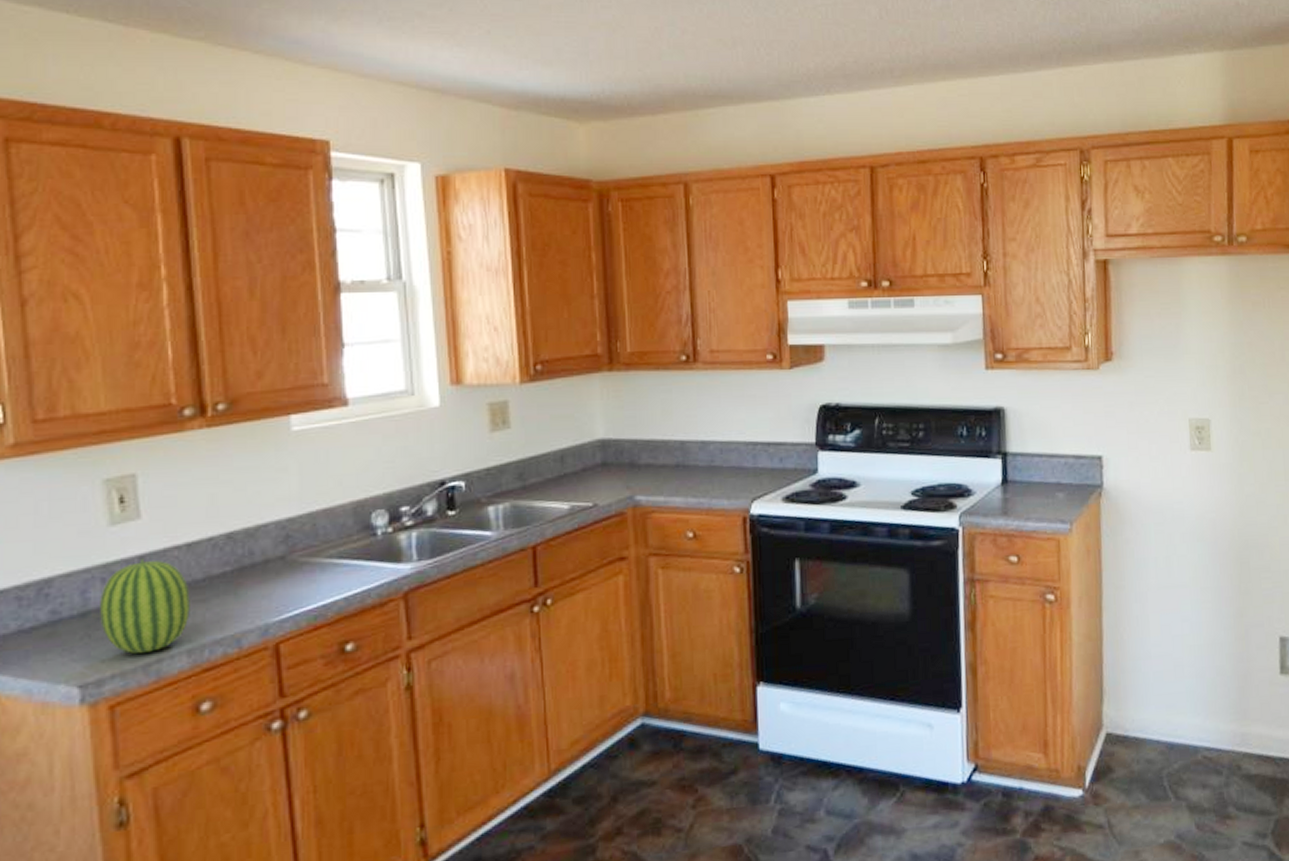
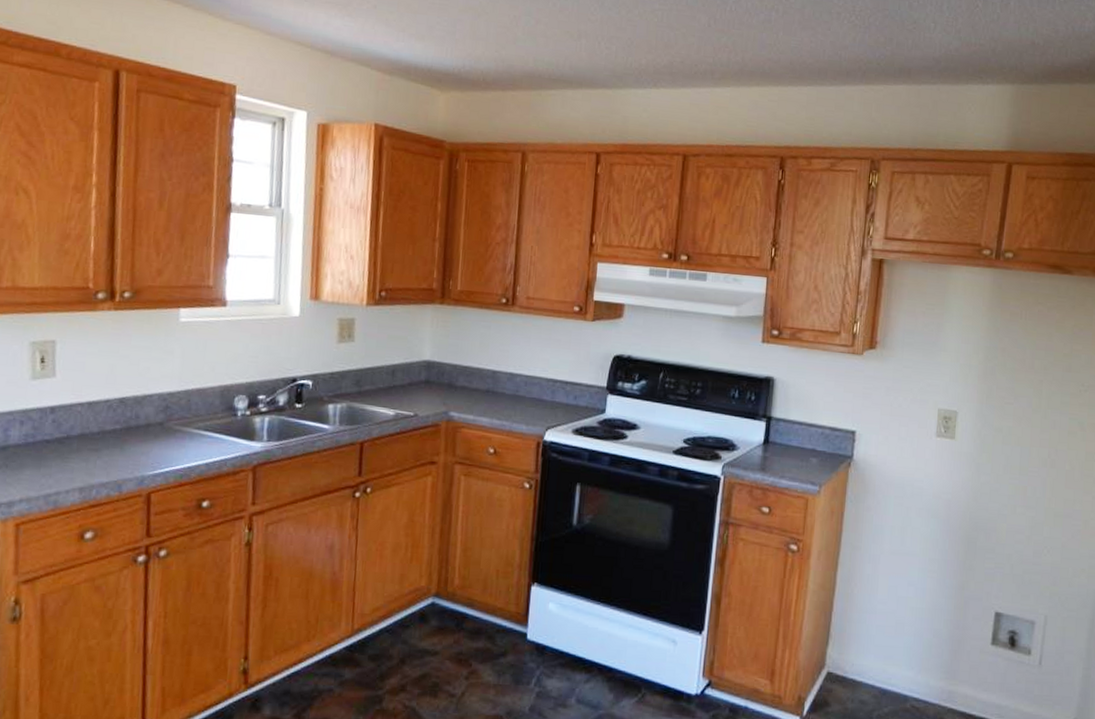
fruit: present [100,559,190,654] -> none [16,409,87,486]

